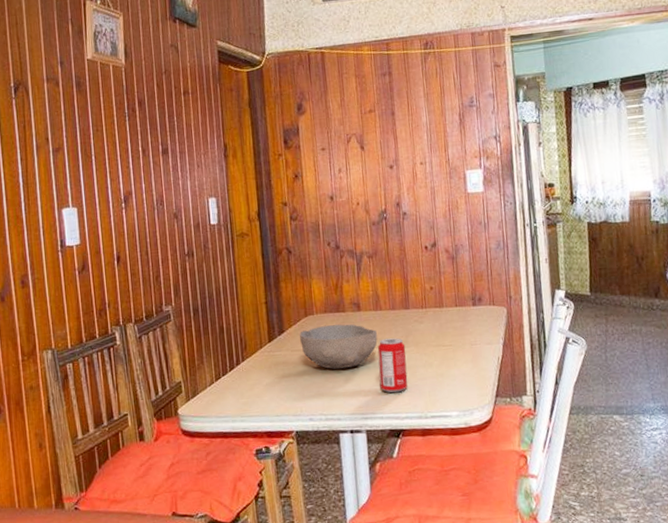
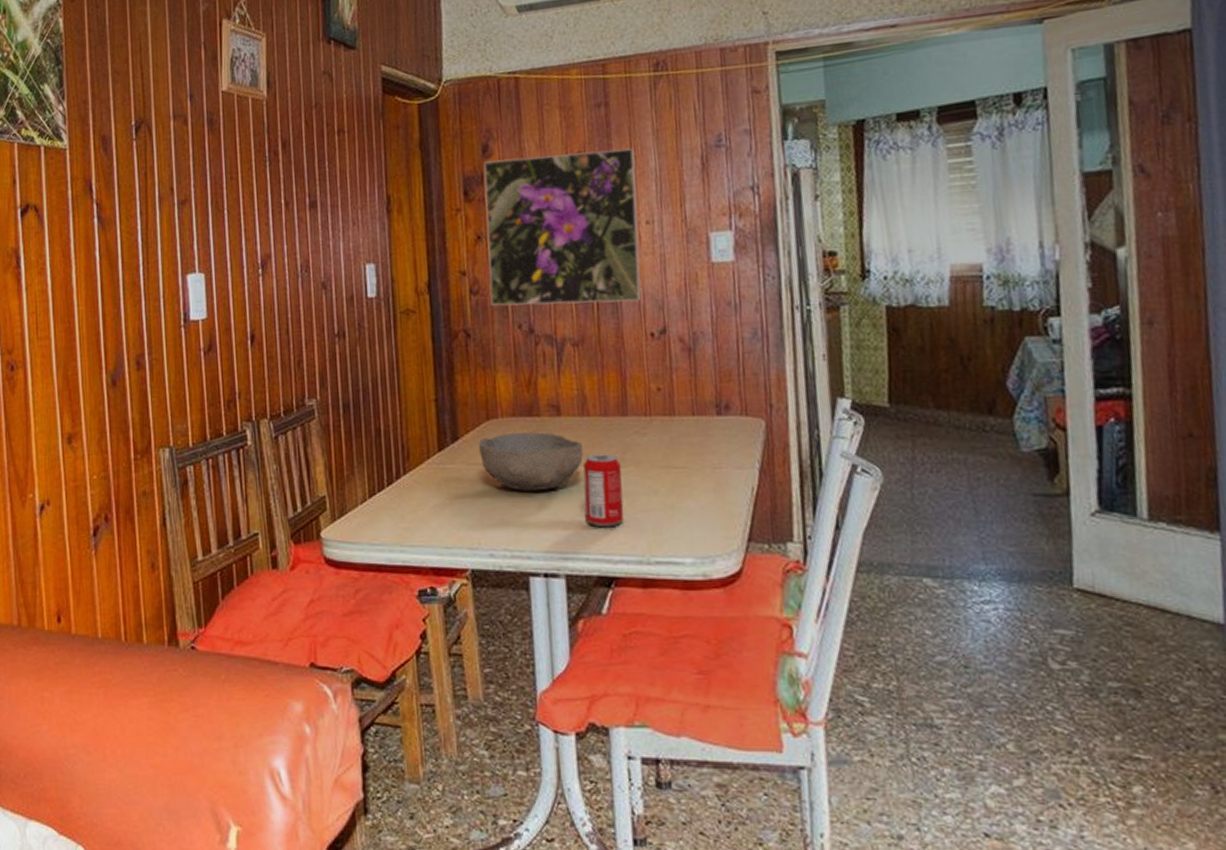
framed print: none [299,108,418,229] -> present [484,148,642,306]

